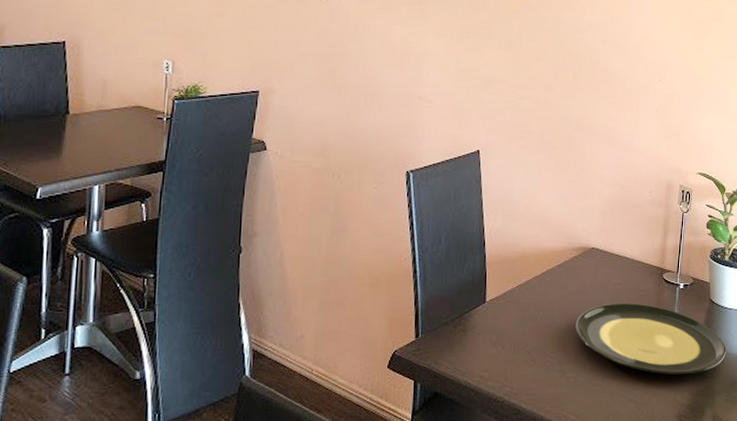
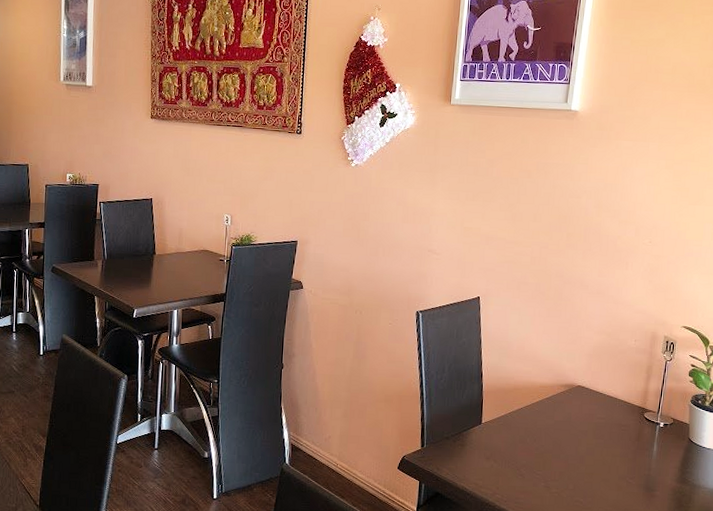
plate: present [575,302,726,375] -> none [560,434,702,501]

